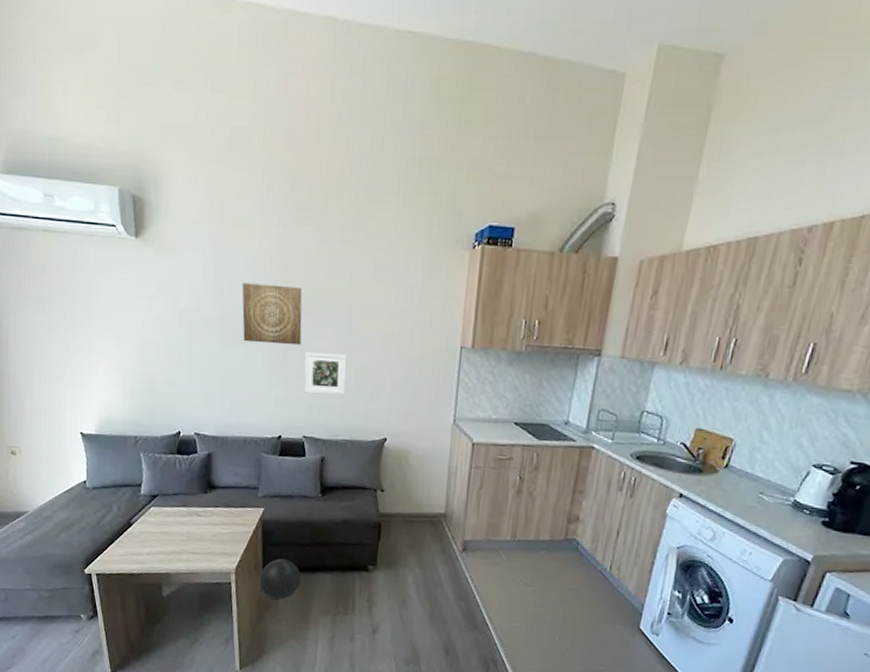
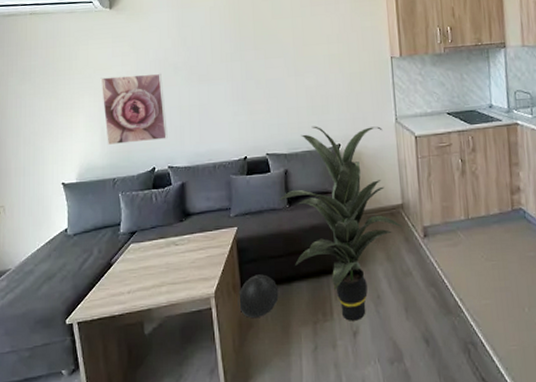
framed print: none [123,321,196,403] -> present [100,73,168,146]
wall art: present [242,283,302,346] -> none [202,29,257,80]
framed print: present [304,352,347,395] -> none [260,78,299,116]
indoor plant: none [311,413,442,620] -> present [279,126,404,321]

